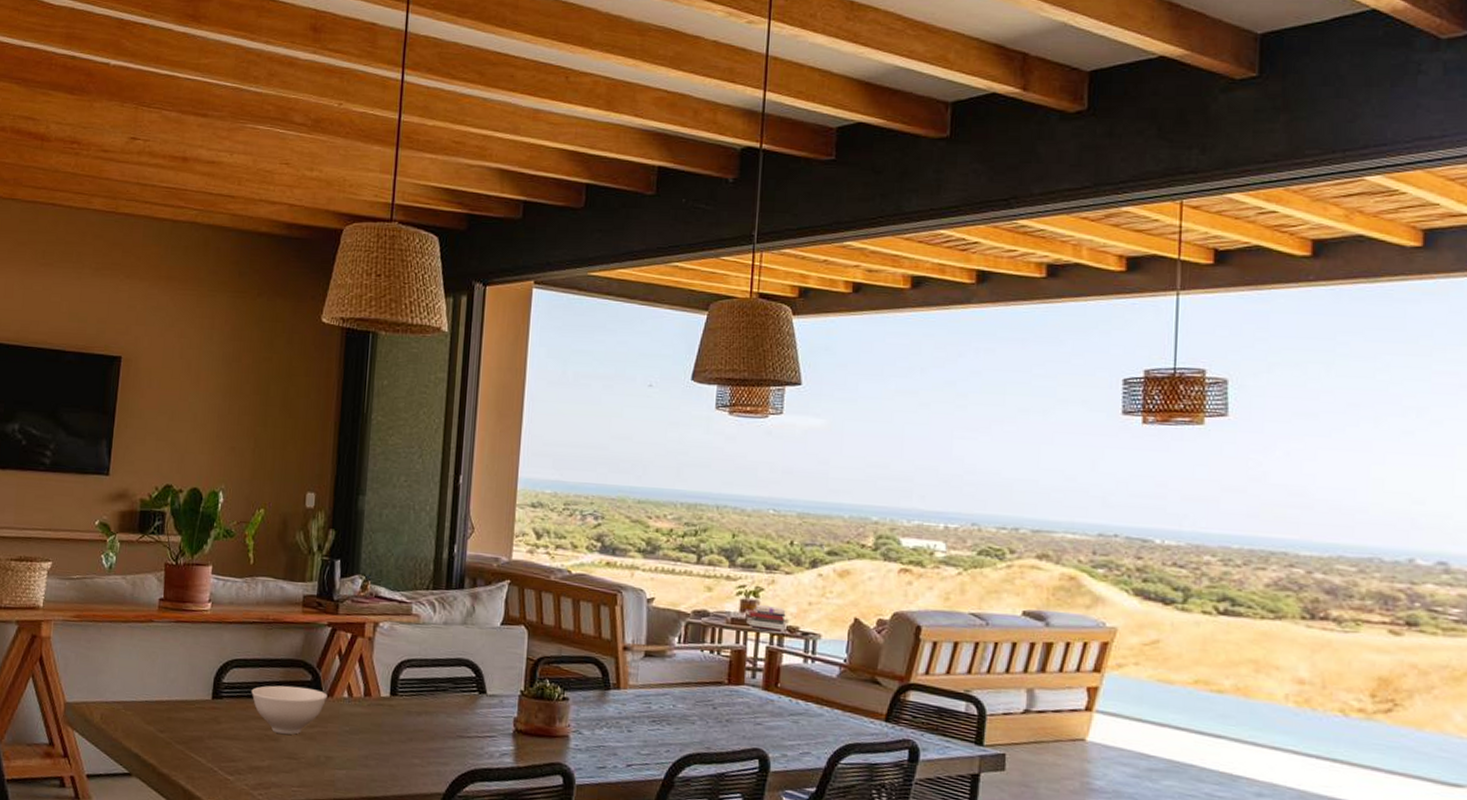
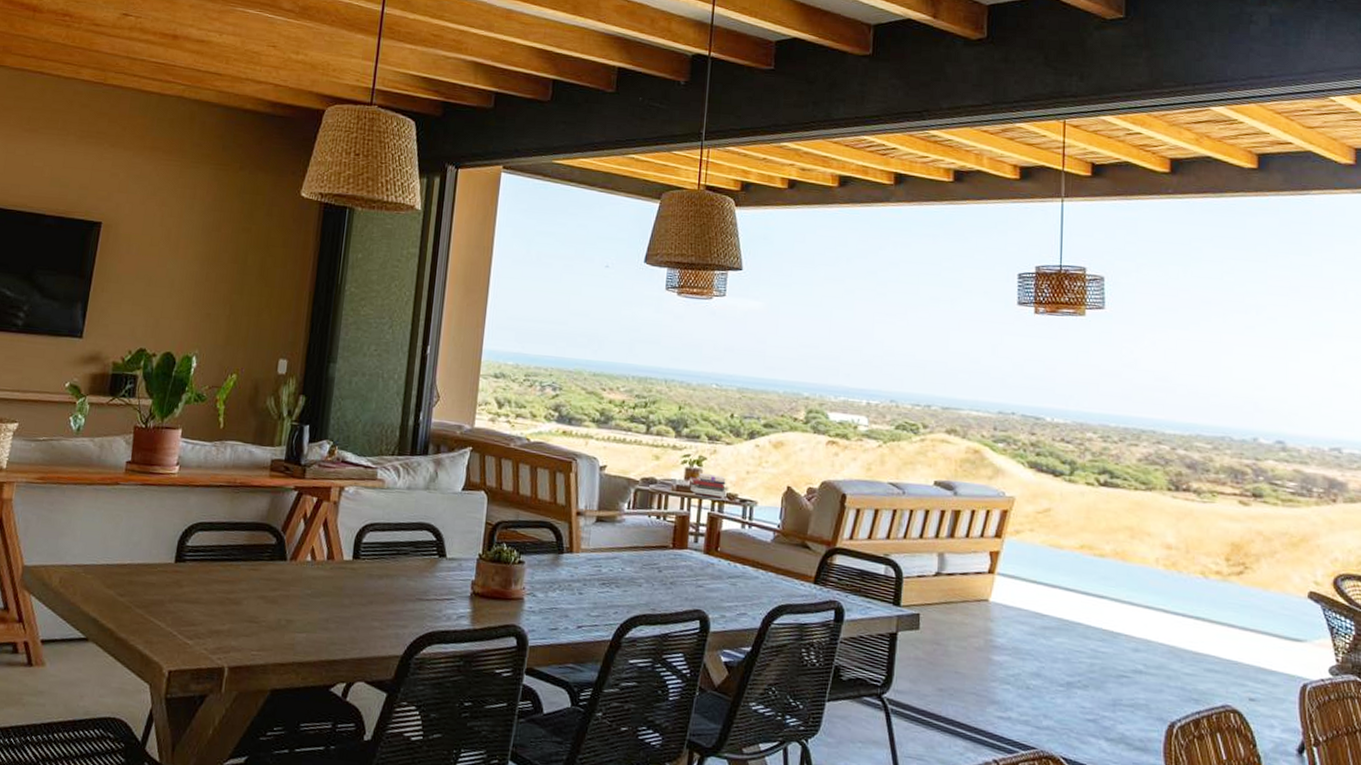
bowl: present [251,685,328,735] -> none [215,548,291,598]

